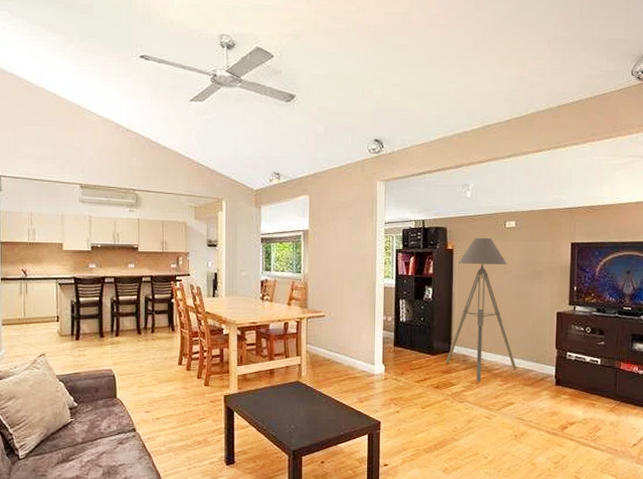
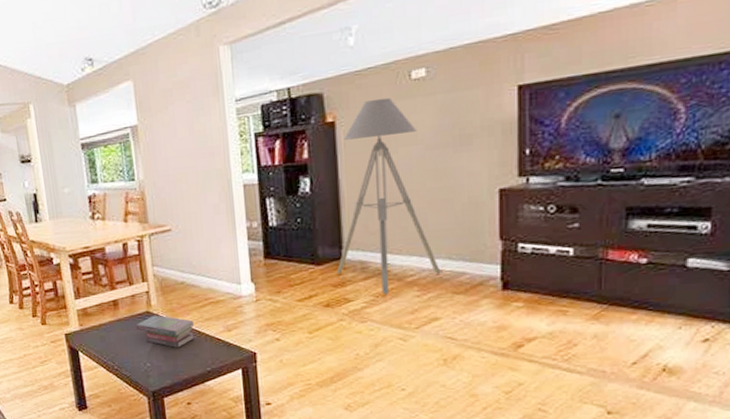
books: none [286,384,335,415] -> present [135,315,195,349]

